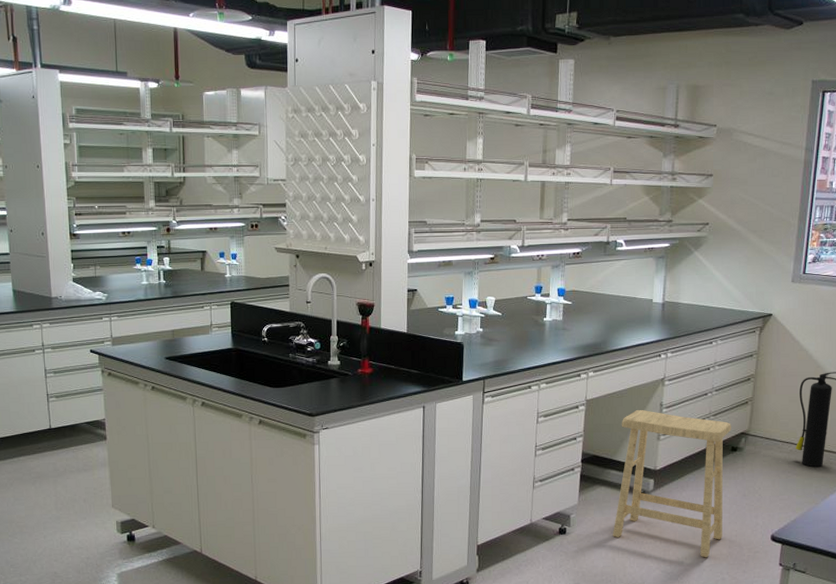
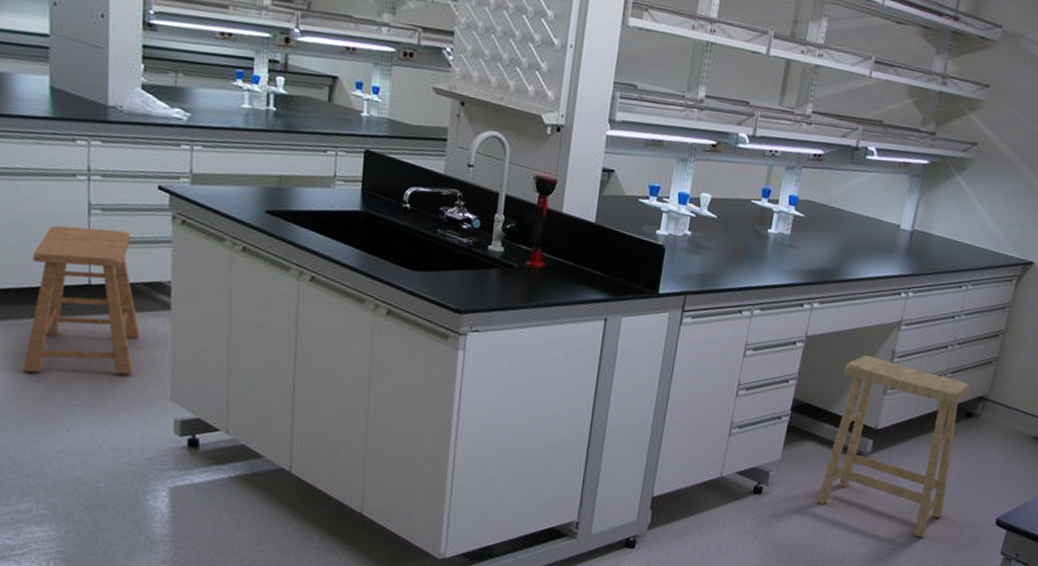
stool: none [11,386,88,498] -> present [24,225,141,375]

